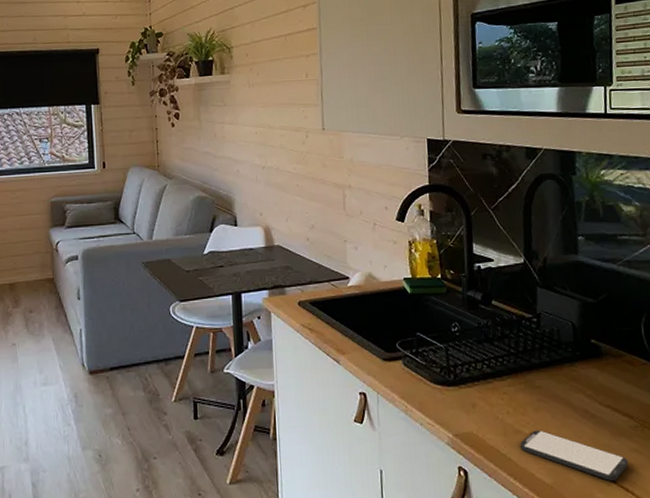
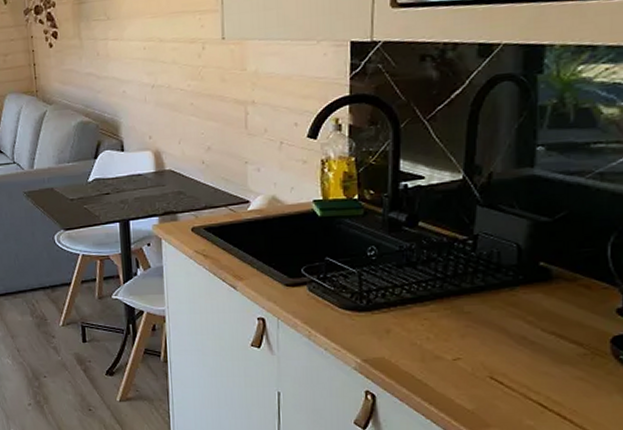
smartphone: present [520,430,629,481] -> none [440,356,571,408]

